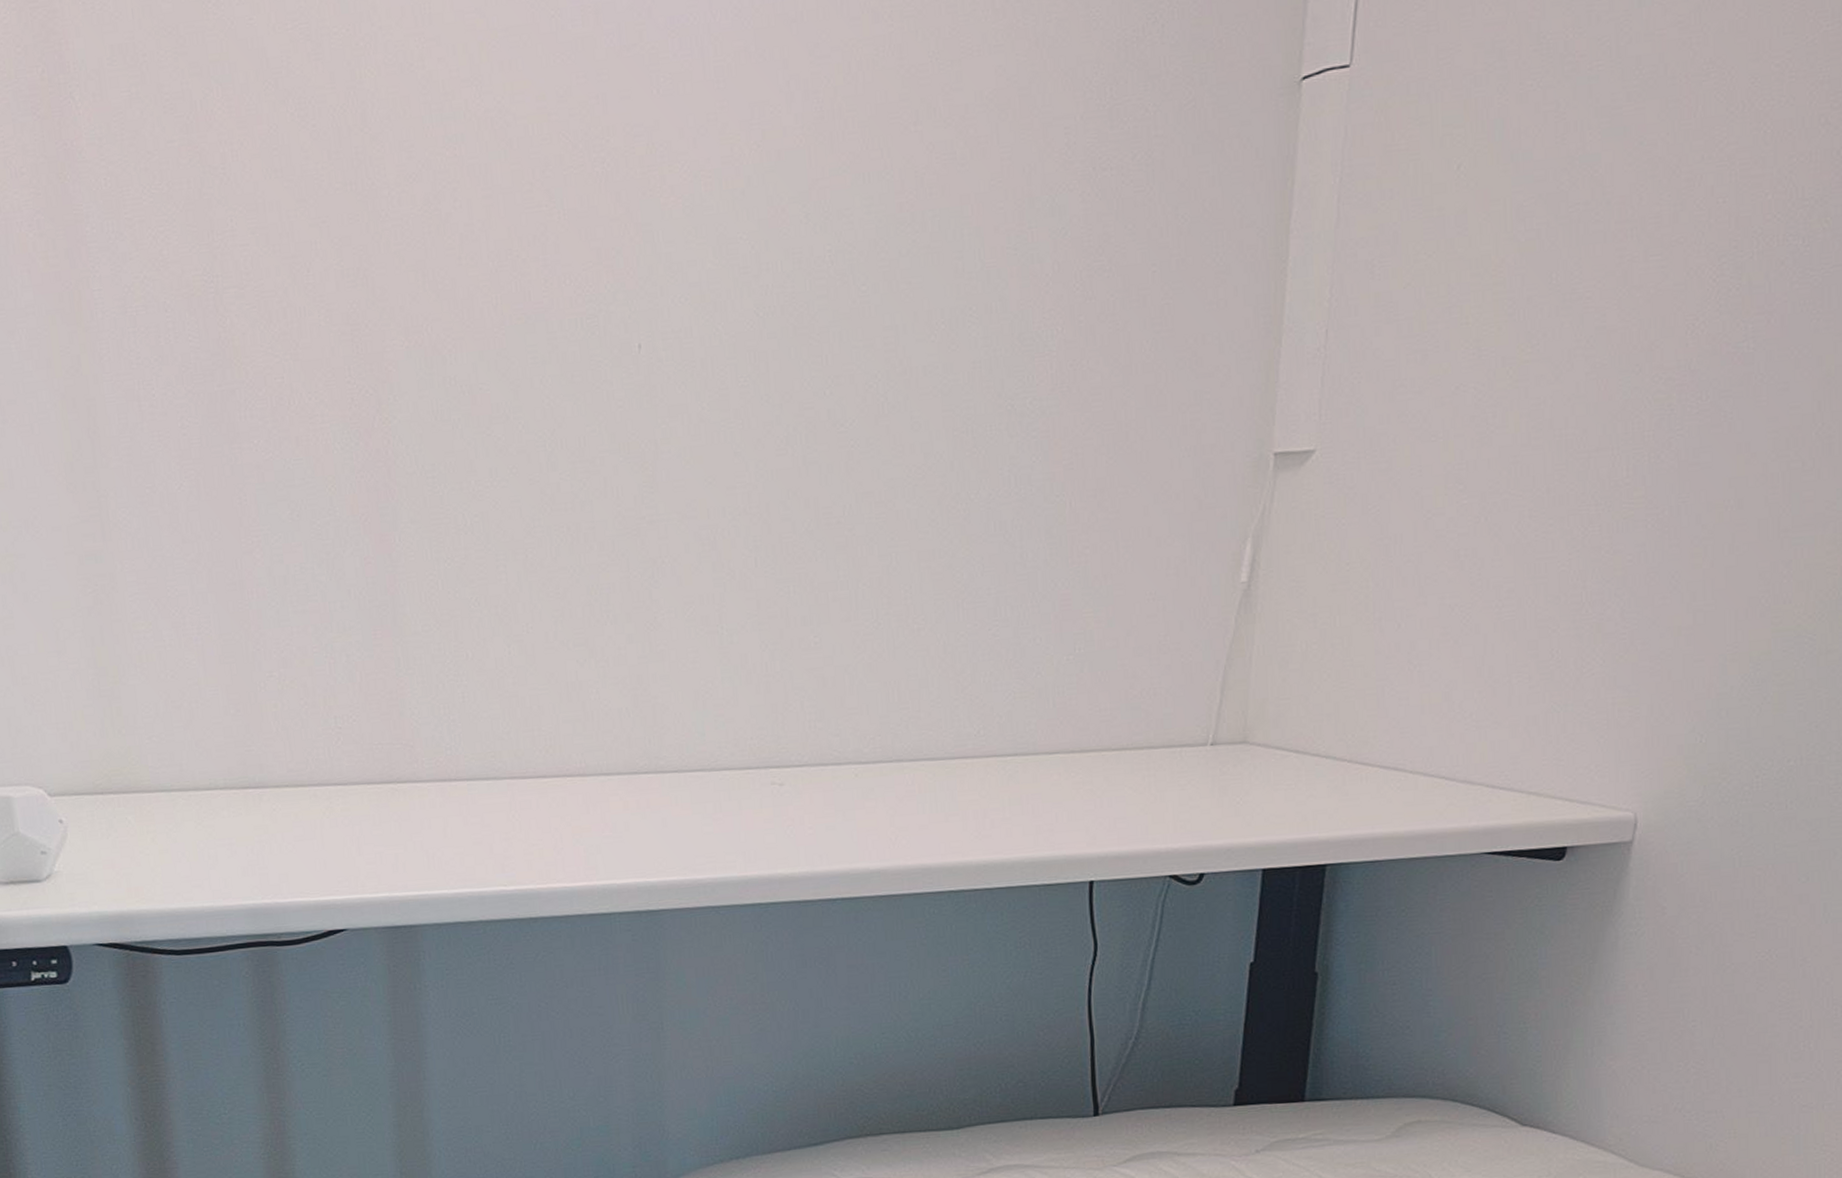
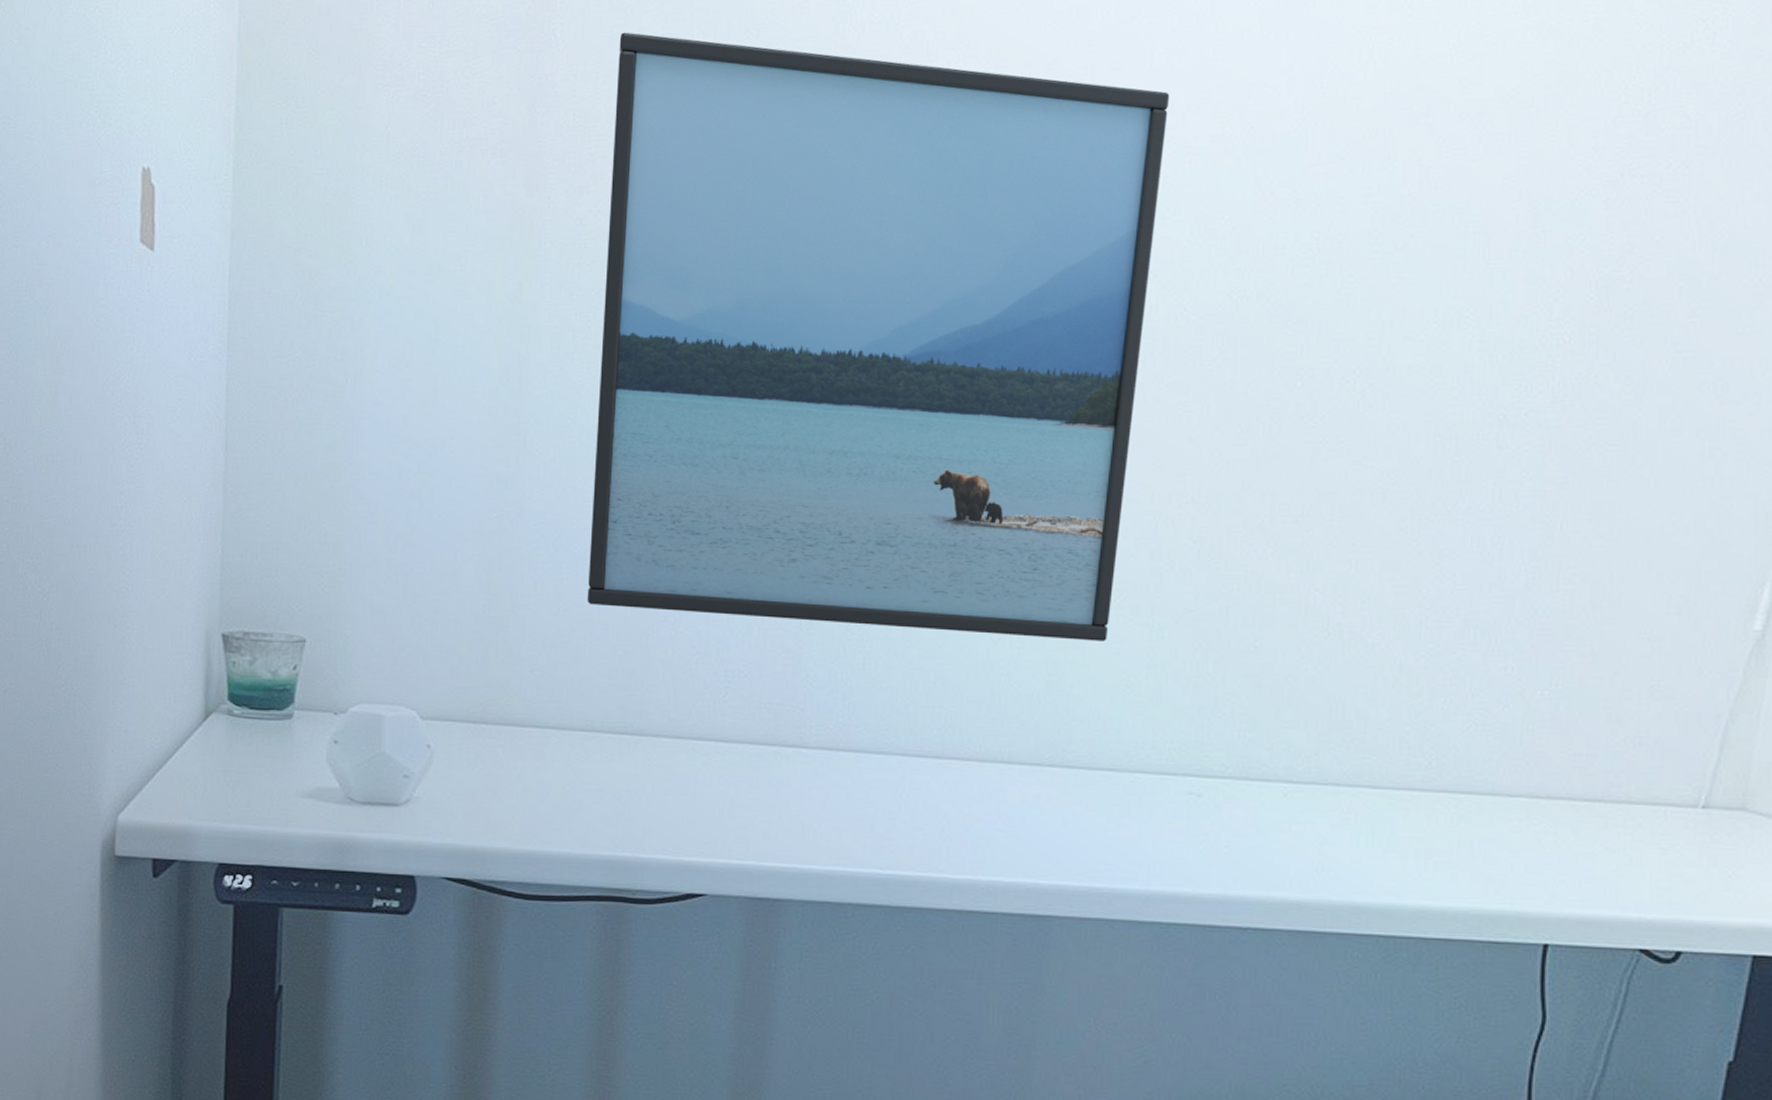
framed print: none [138,90,683,669] -> present [587,32,1170,641]

